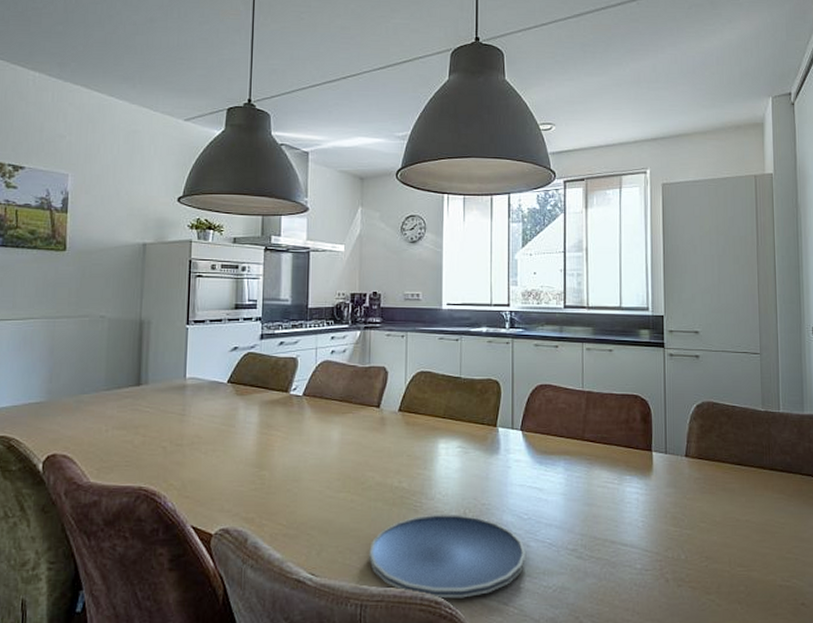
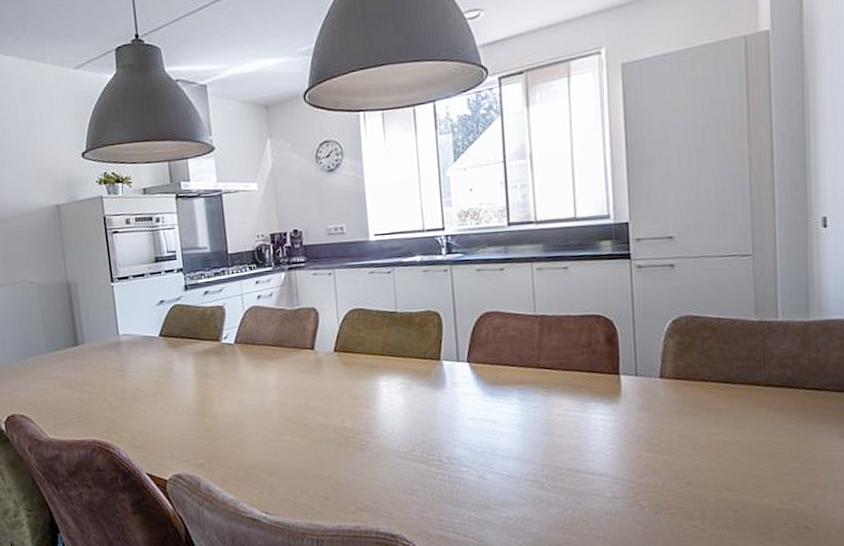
plate: present [369,513,525,599] -> none [319,450,482,532]

